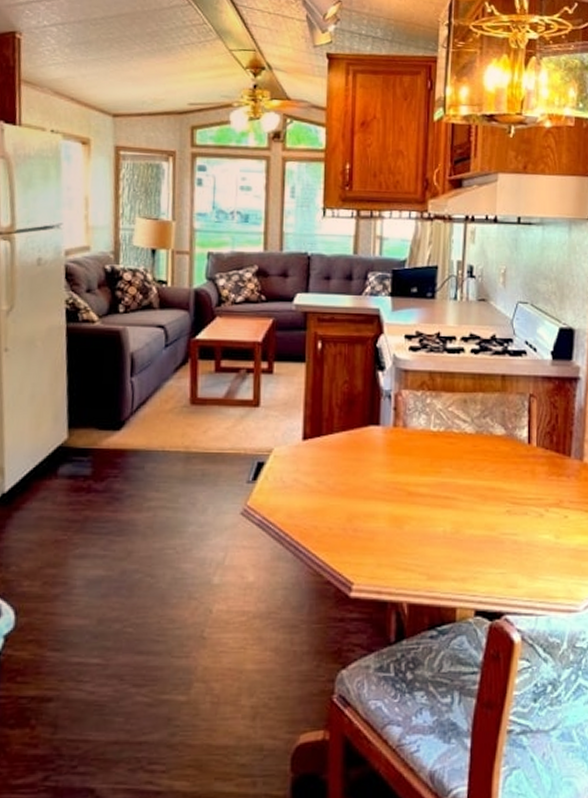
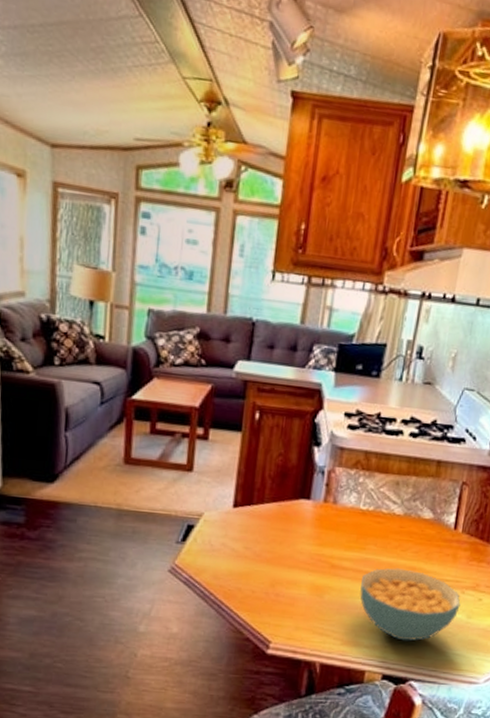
cereal bowl: none [441,490,546,570] -> present [360,568,461,641]

